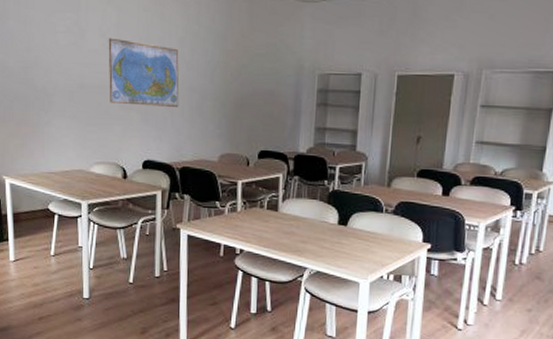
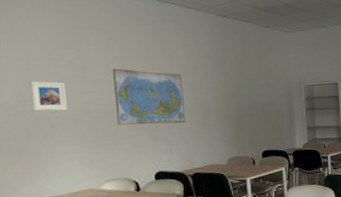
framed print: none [32,47,64,82] -> present [30,81,67,111]

